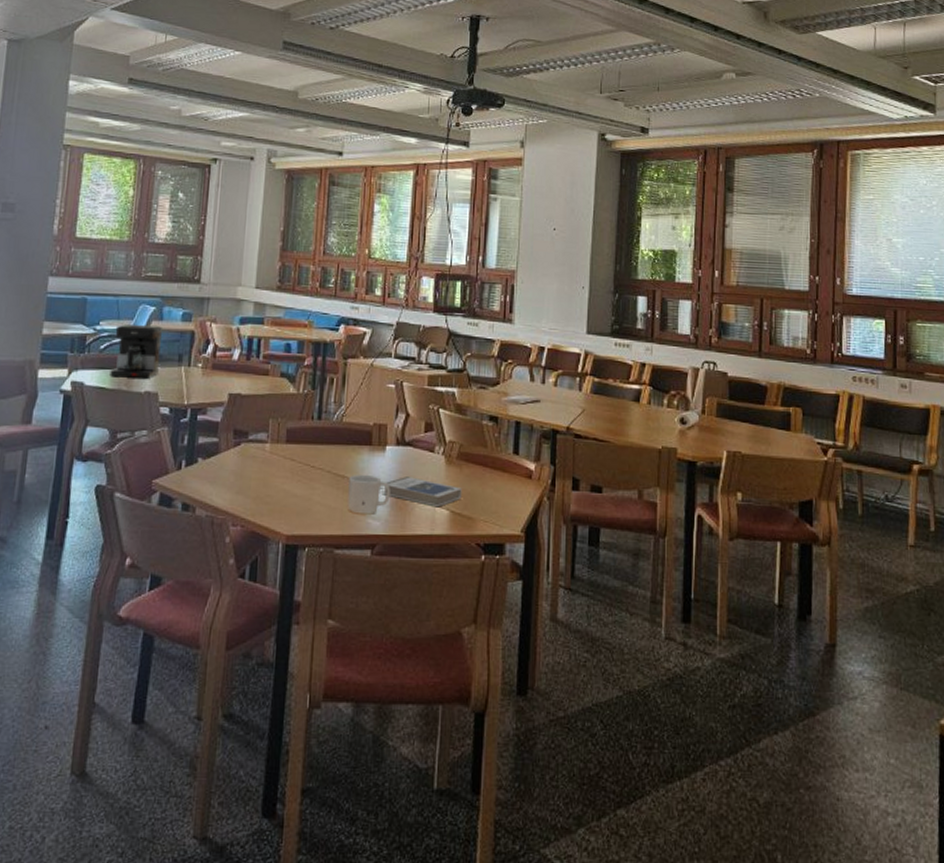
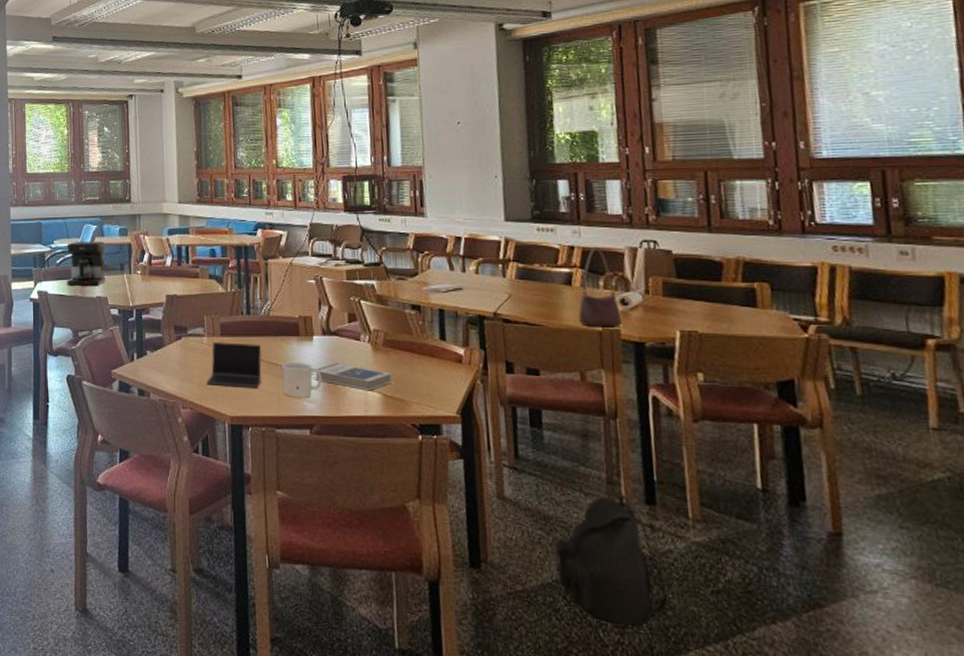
laptop computer: none [263,450,329,504] -> present [207,342,262,389]
backpack: none [597,613,690,754] -> present [554,495,667,635]
shoulder bag: none [642,364,679,446] -> present [578,246,622,328]

